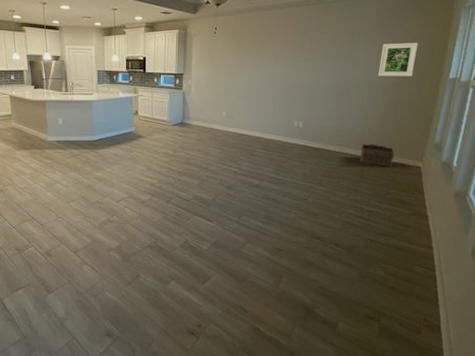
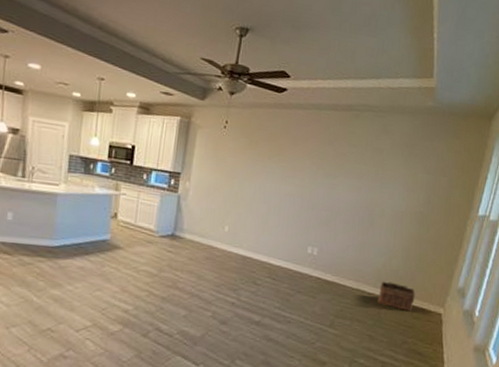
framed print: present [379,43,418,77] -> none [406,167,450,208]

